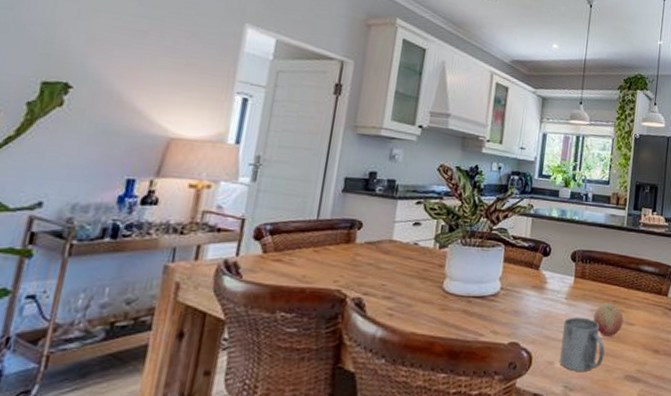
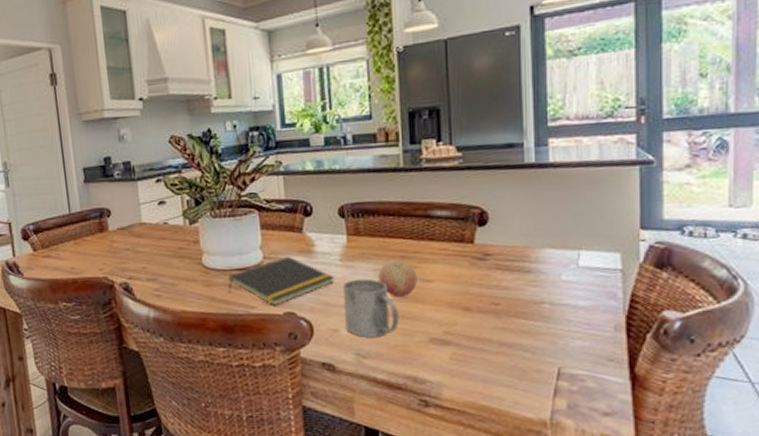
notepad: none [461,290,559,336] -> present [228,257,335,306]

